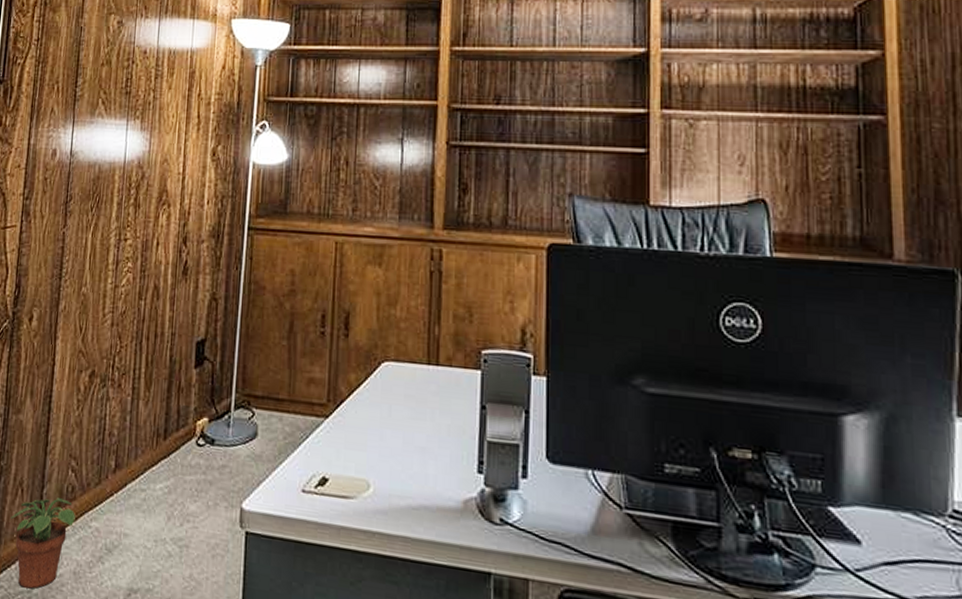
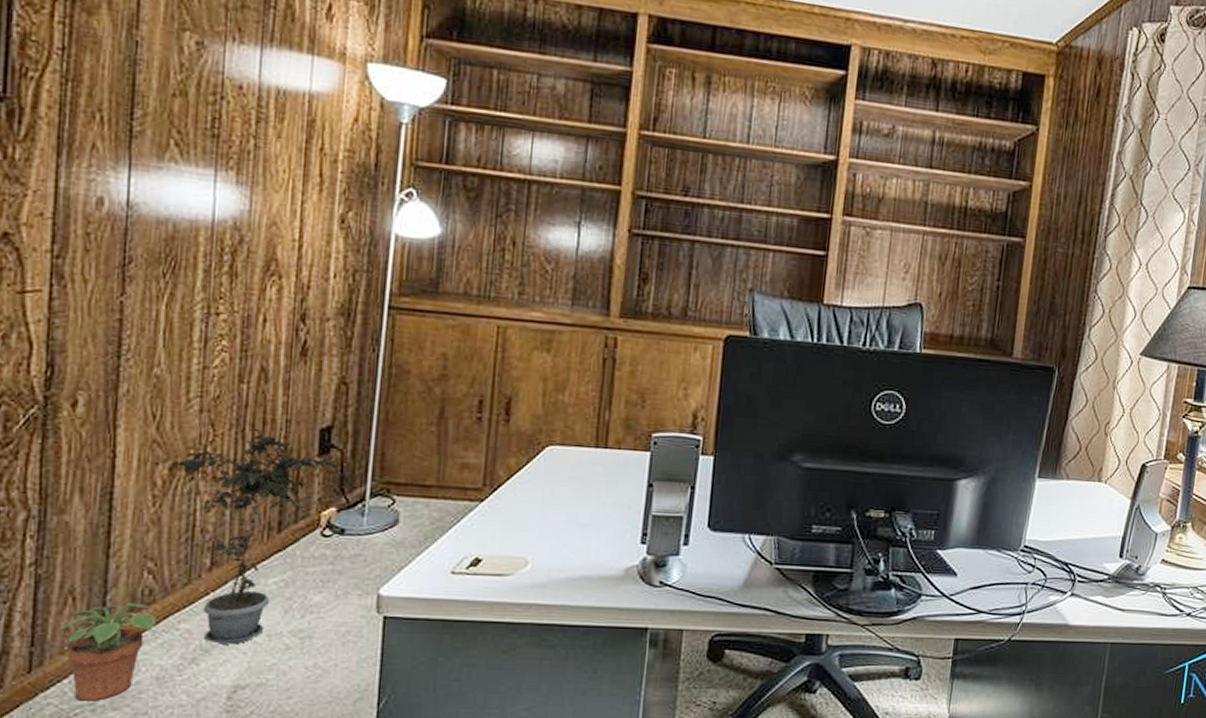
potted plant: none [91,340,211,547] -> present [172,427,340,645]

